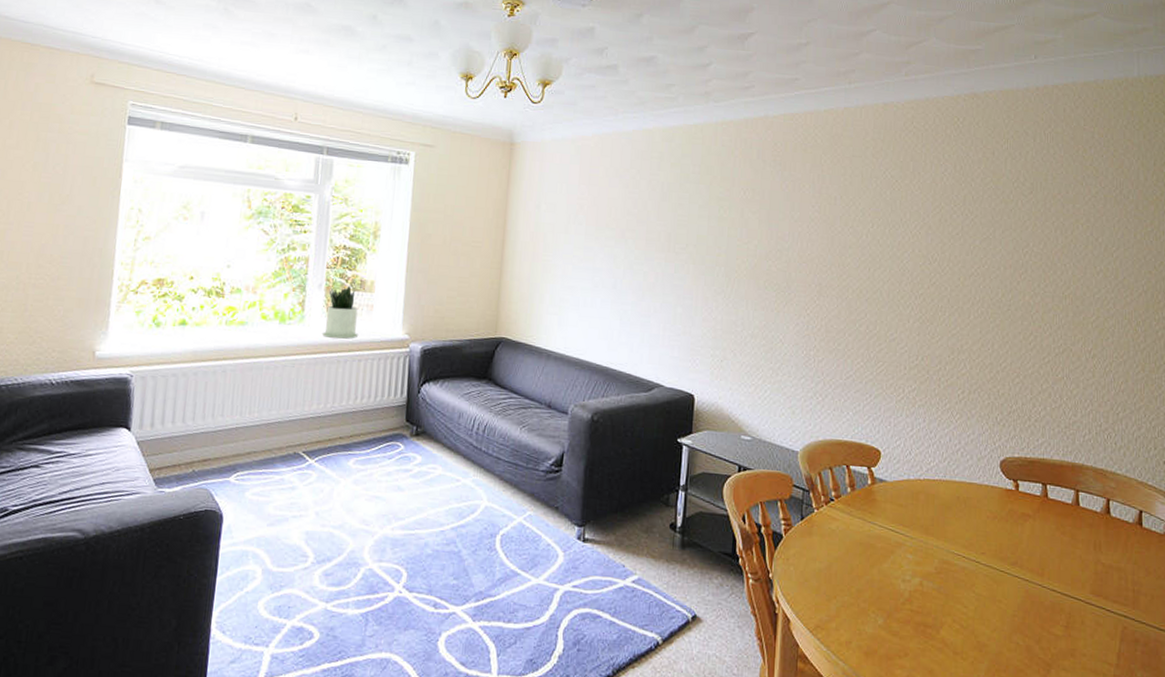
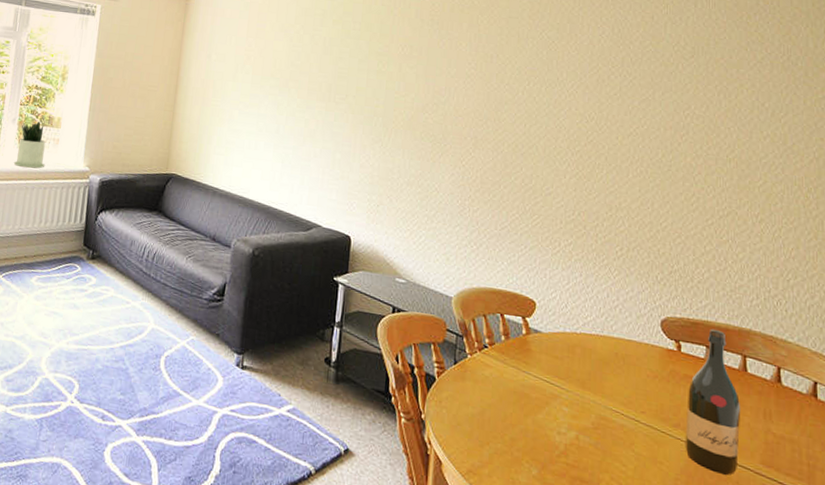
wine bottle: none [1022,466,1074,607] -> present [685,328,741,475]

